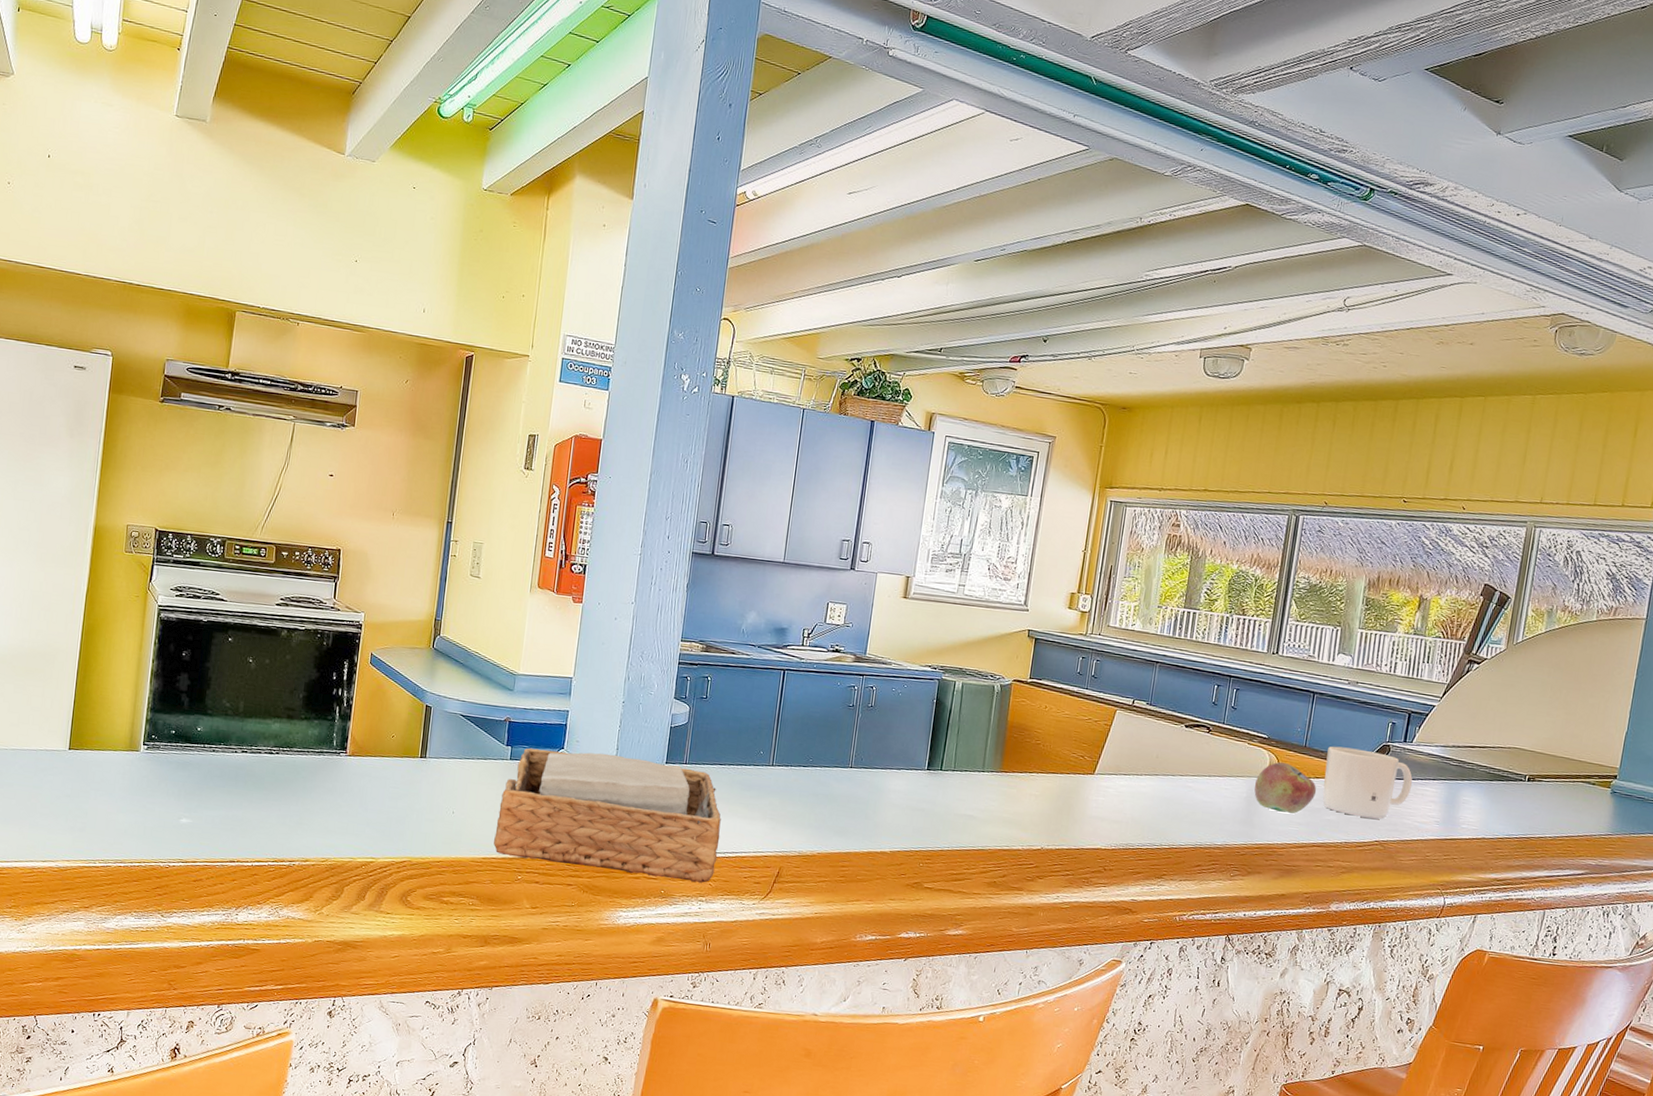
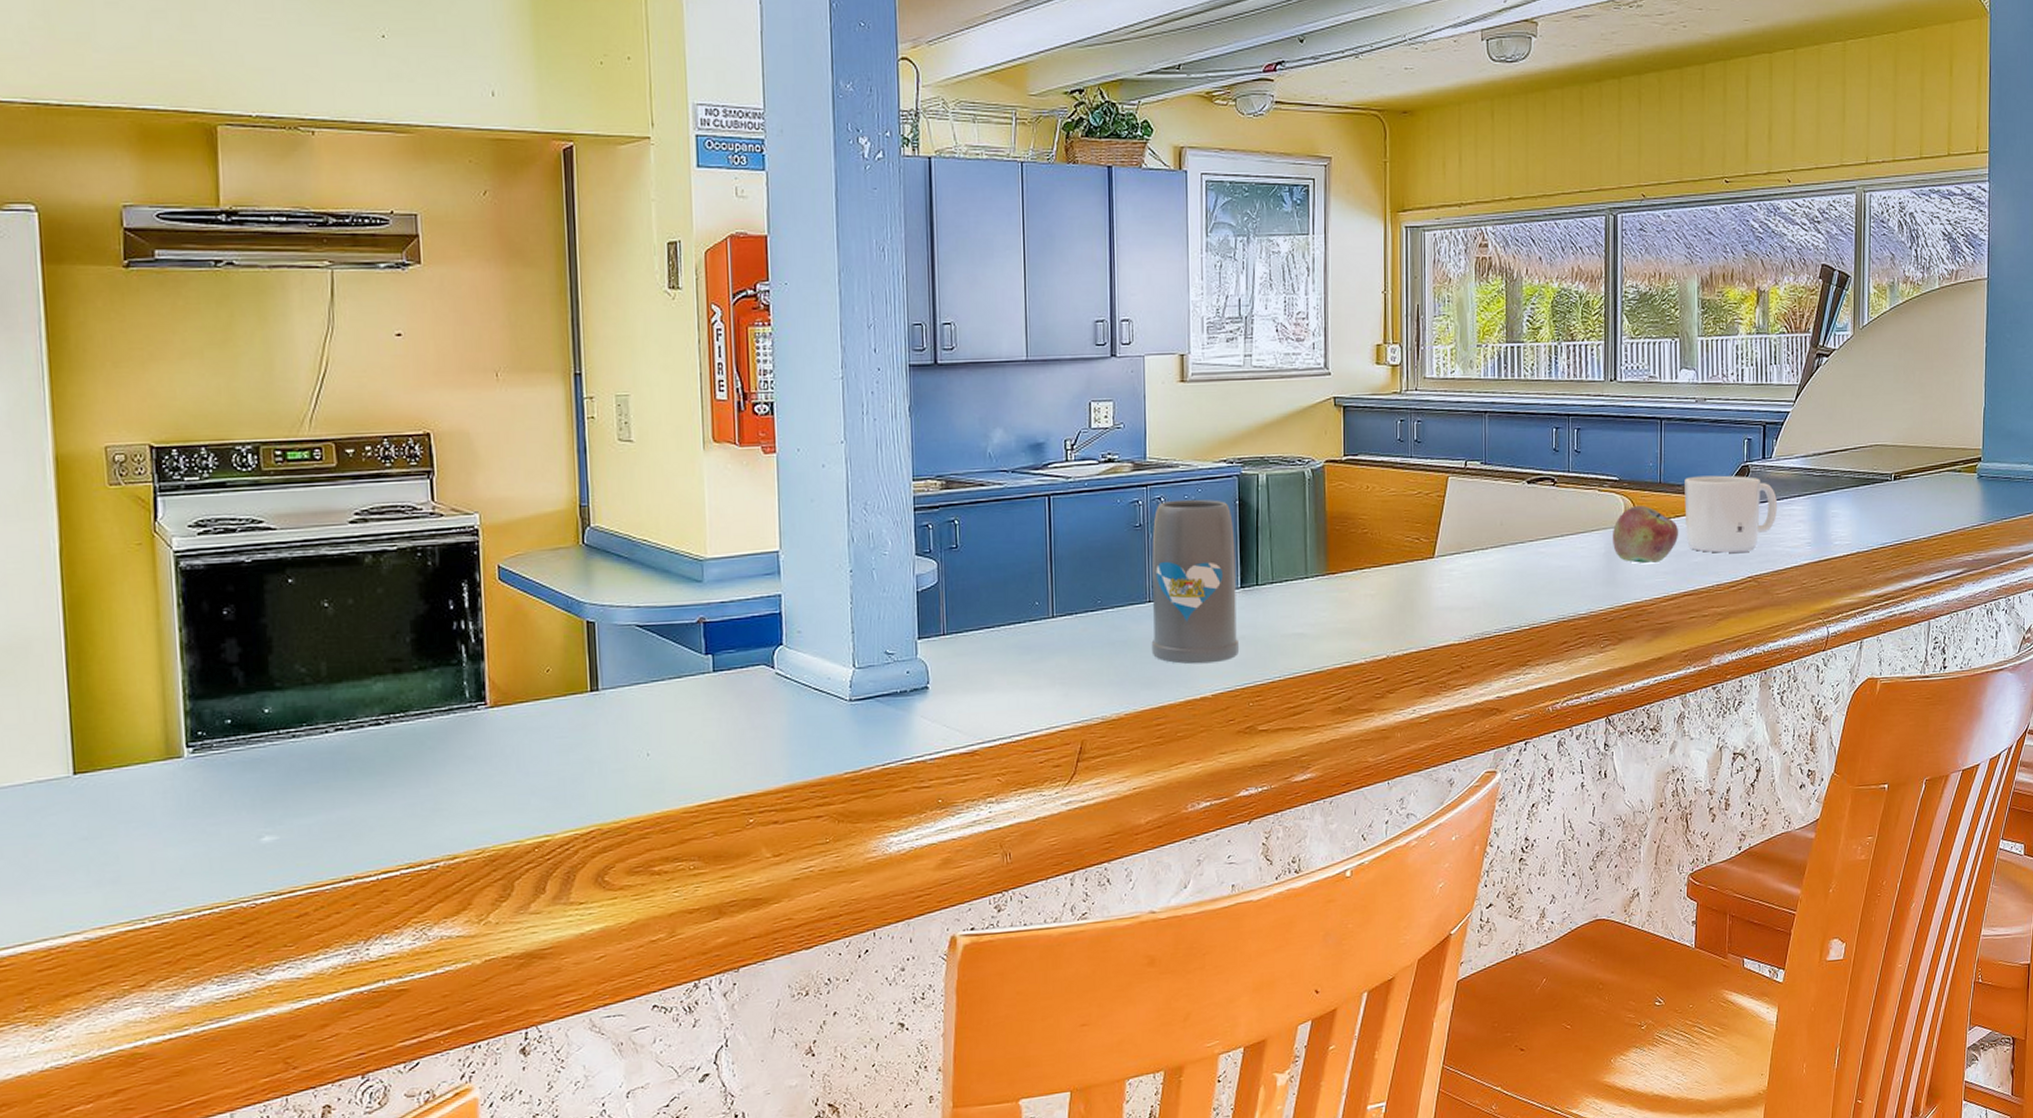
napkin holder: present [494,748,721,883] -> none [708,638,1003,796]
beer mug: none [846,690,929,827] -> present [1151,499,1240,665]

